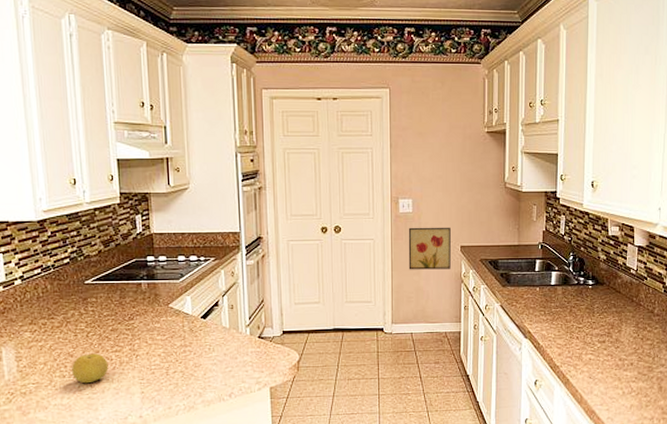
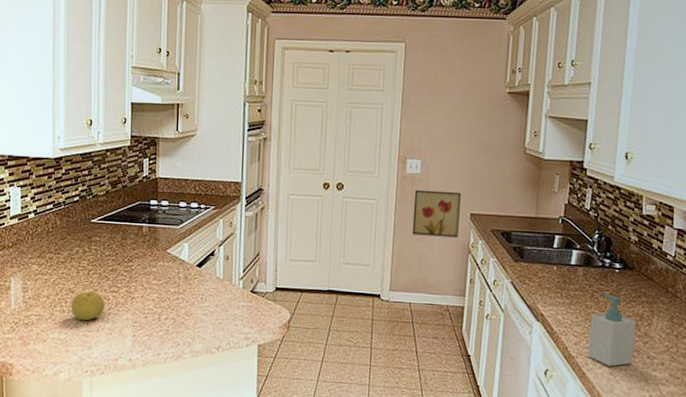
soap bottle: none [570,307,608,371] -> present [587,293,636,367]

